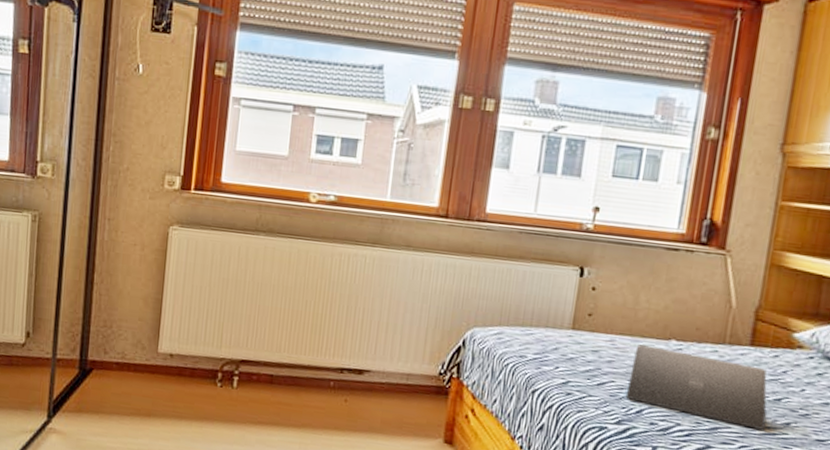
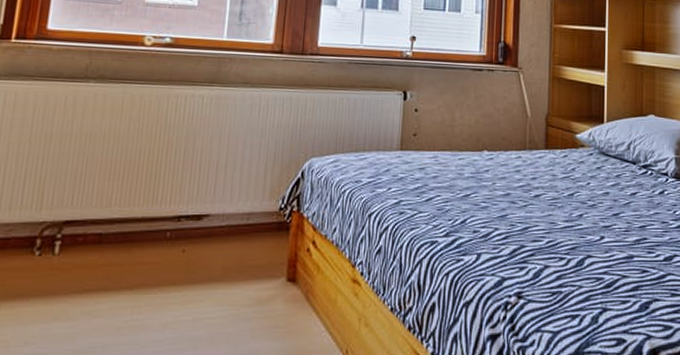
laptop: present [625,344,767,430] -> none [450,158,565,224]

